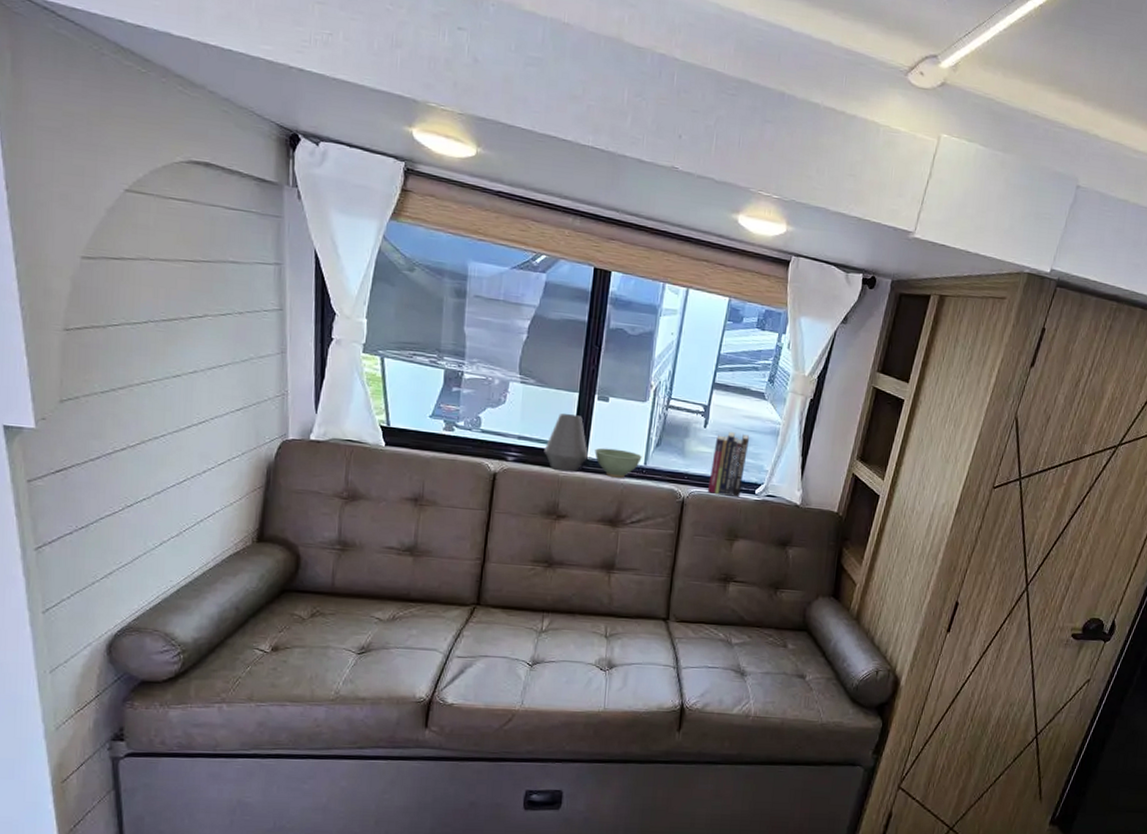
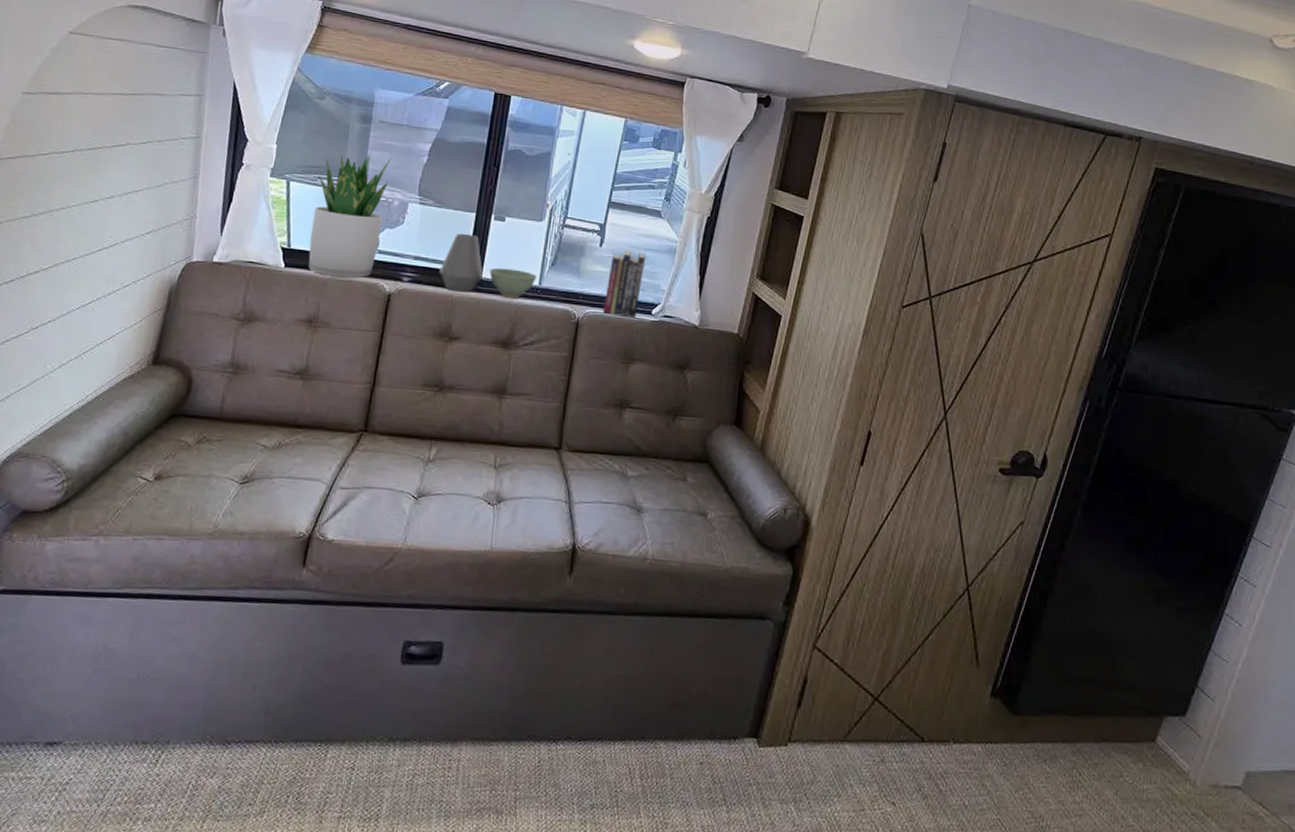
planter: none [409,328,489,458] -> present [308,152,392,278]

